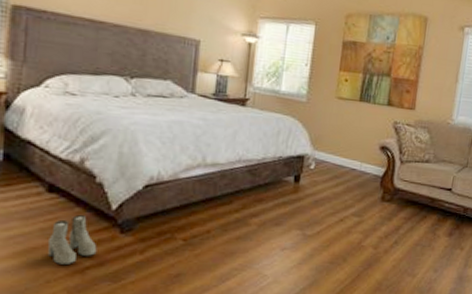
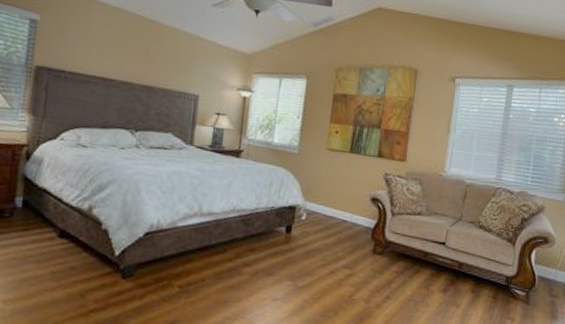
boots: present [47,215,97,266] -> none [57,260,101,308]

